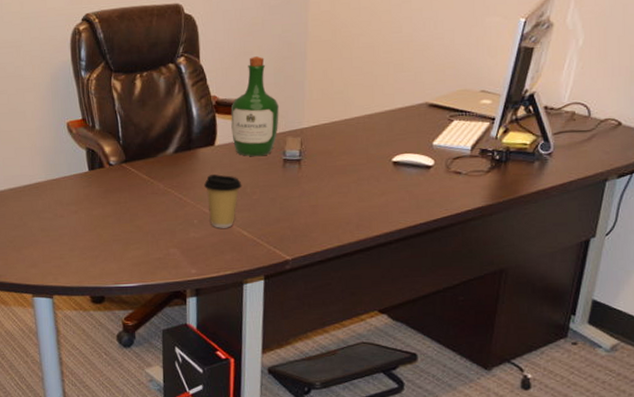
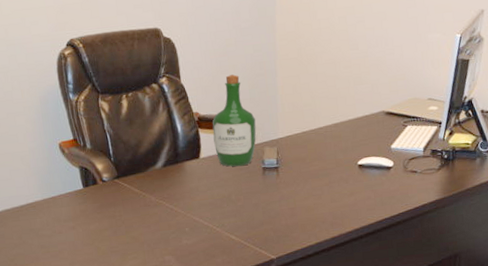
coffee cup: present [204,174,242,228] -> none [192,185,228,234]

